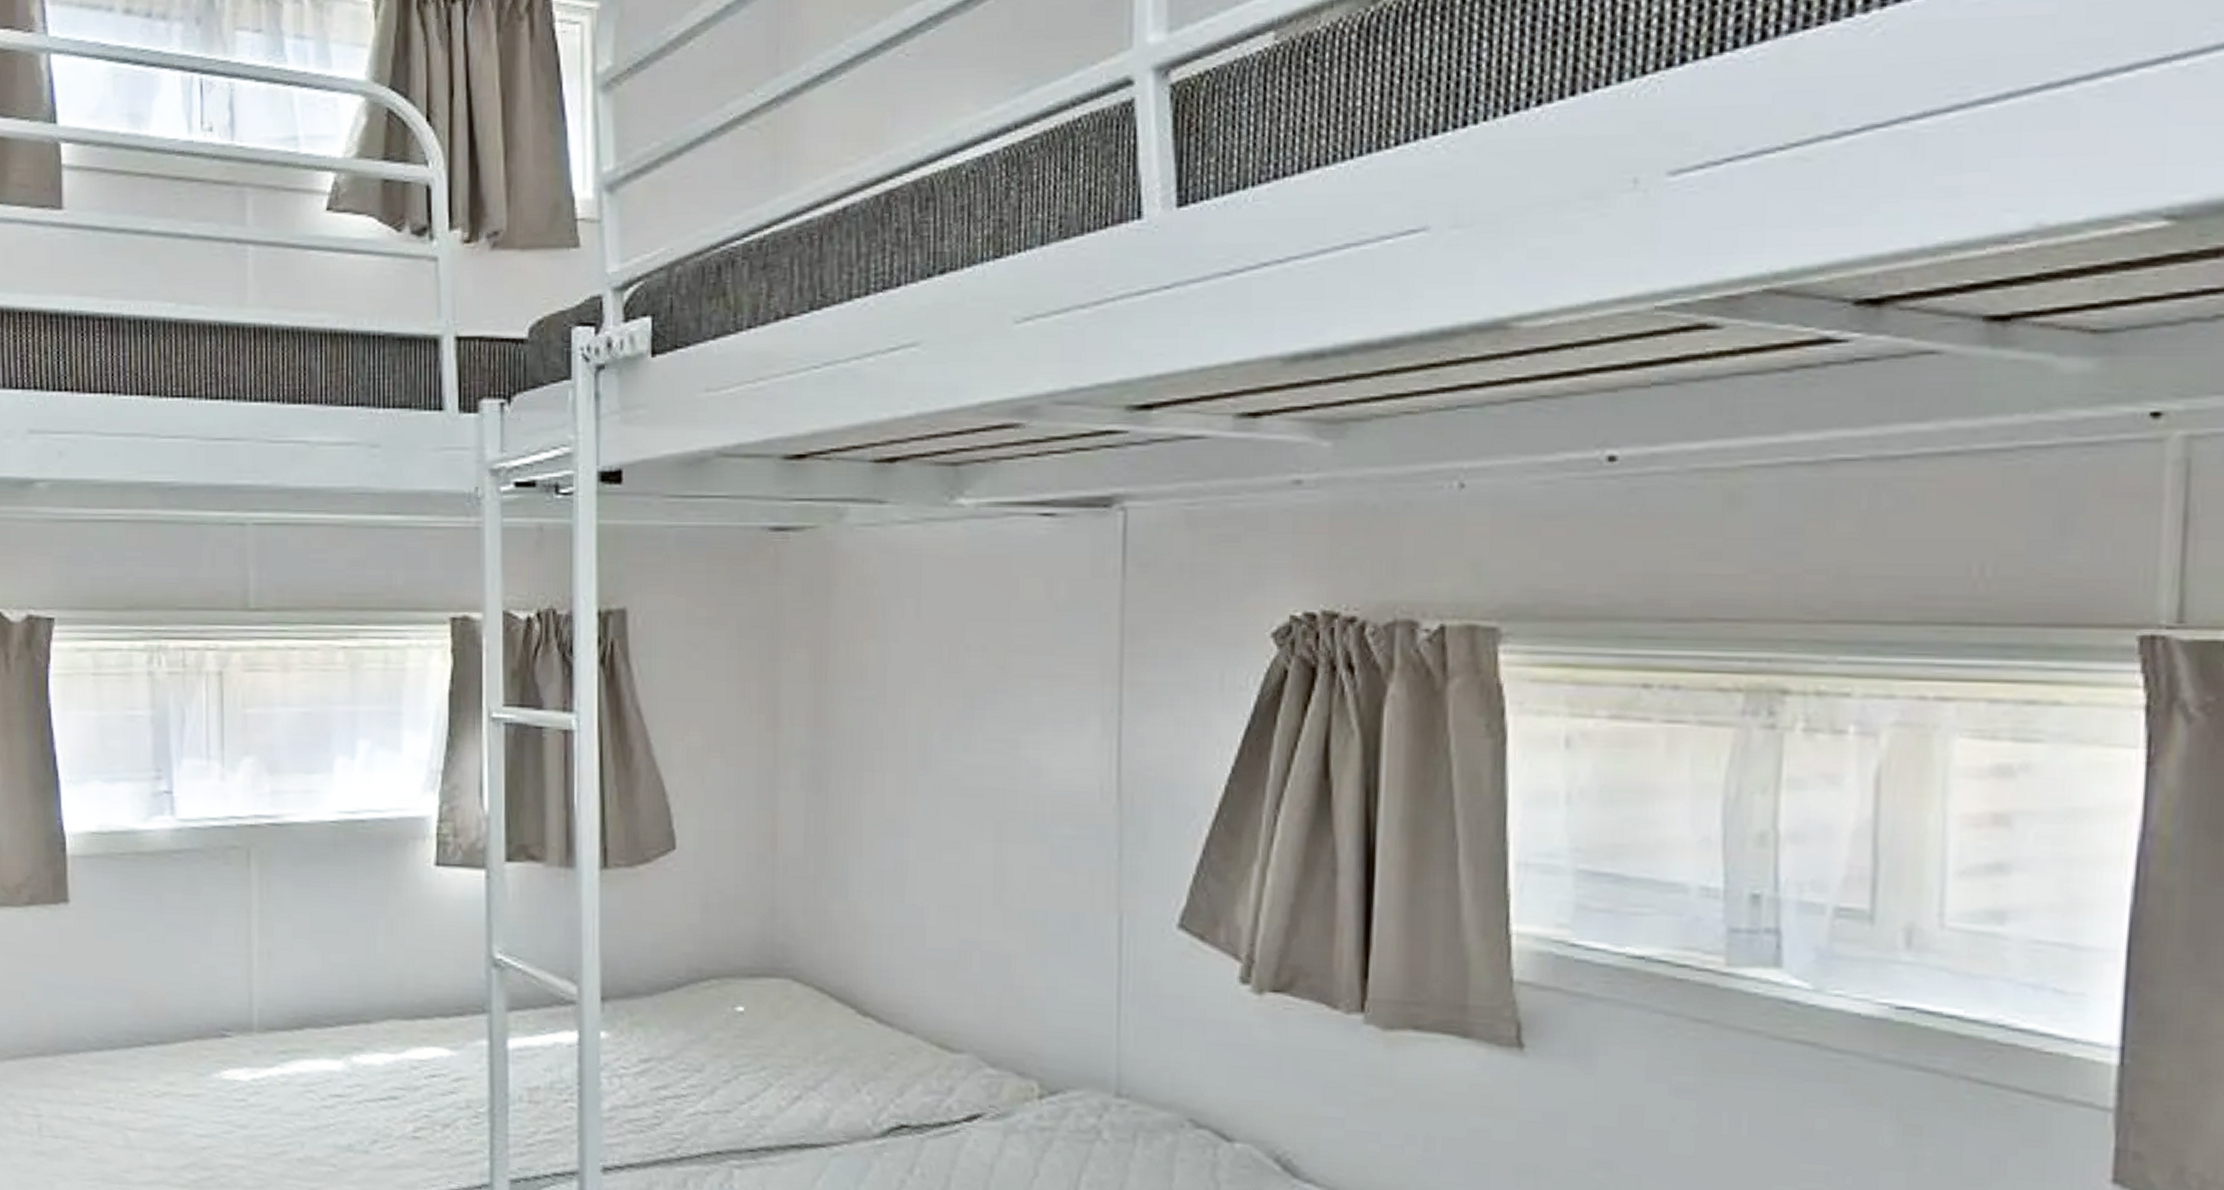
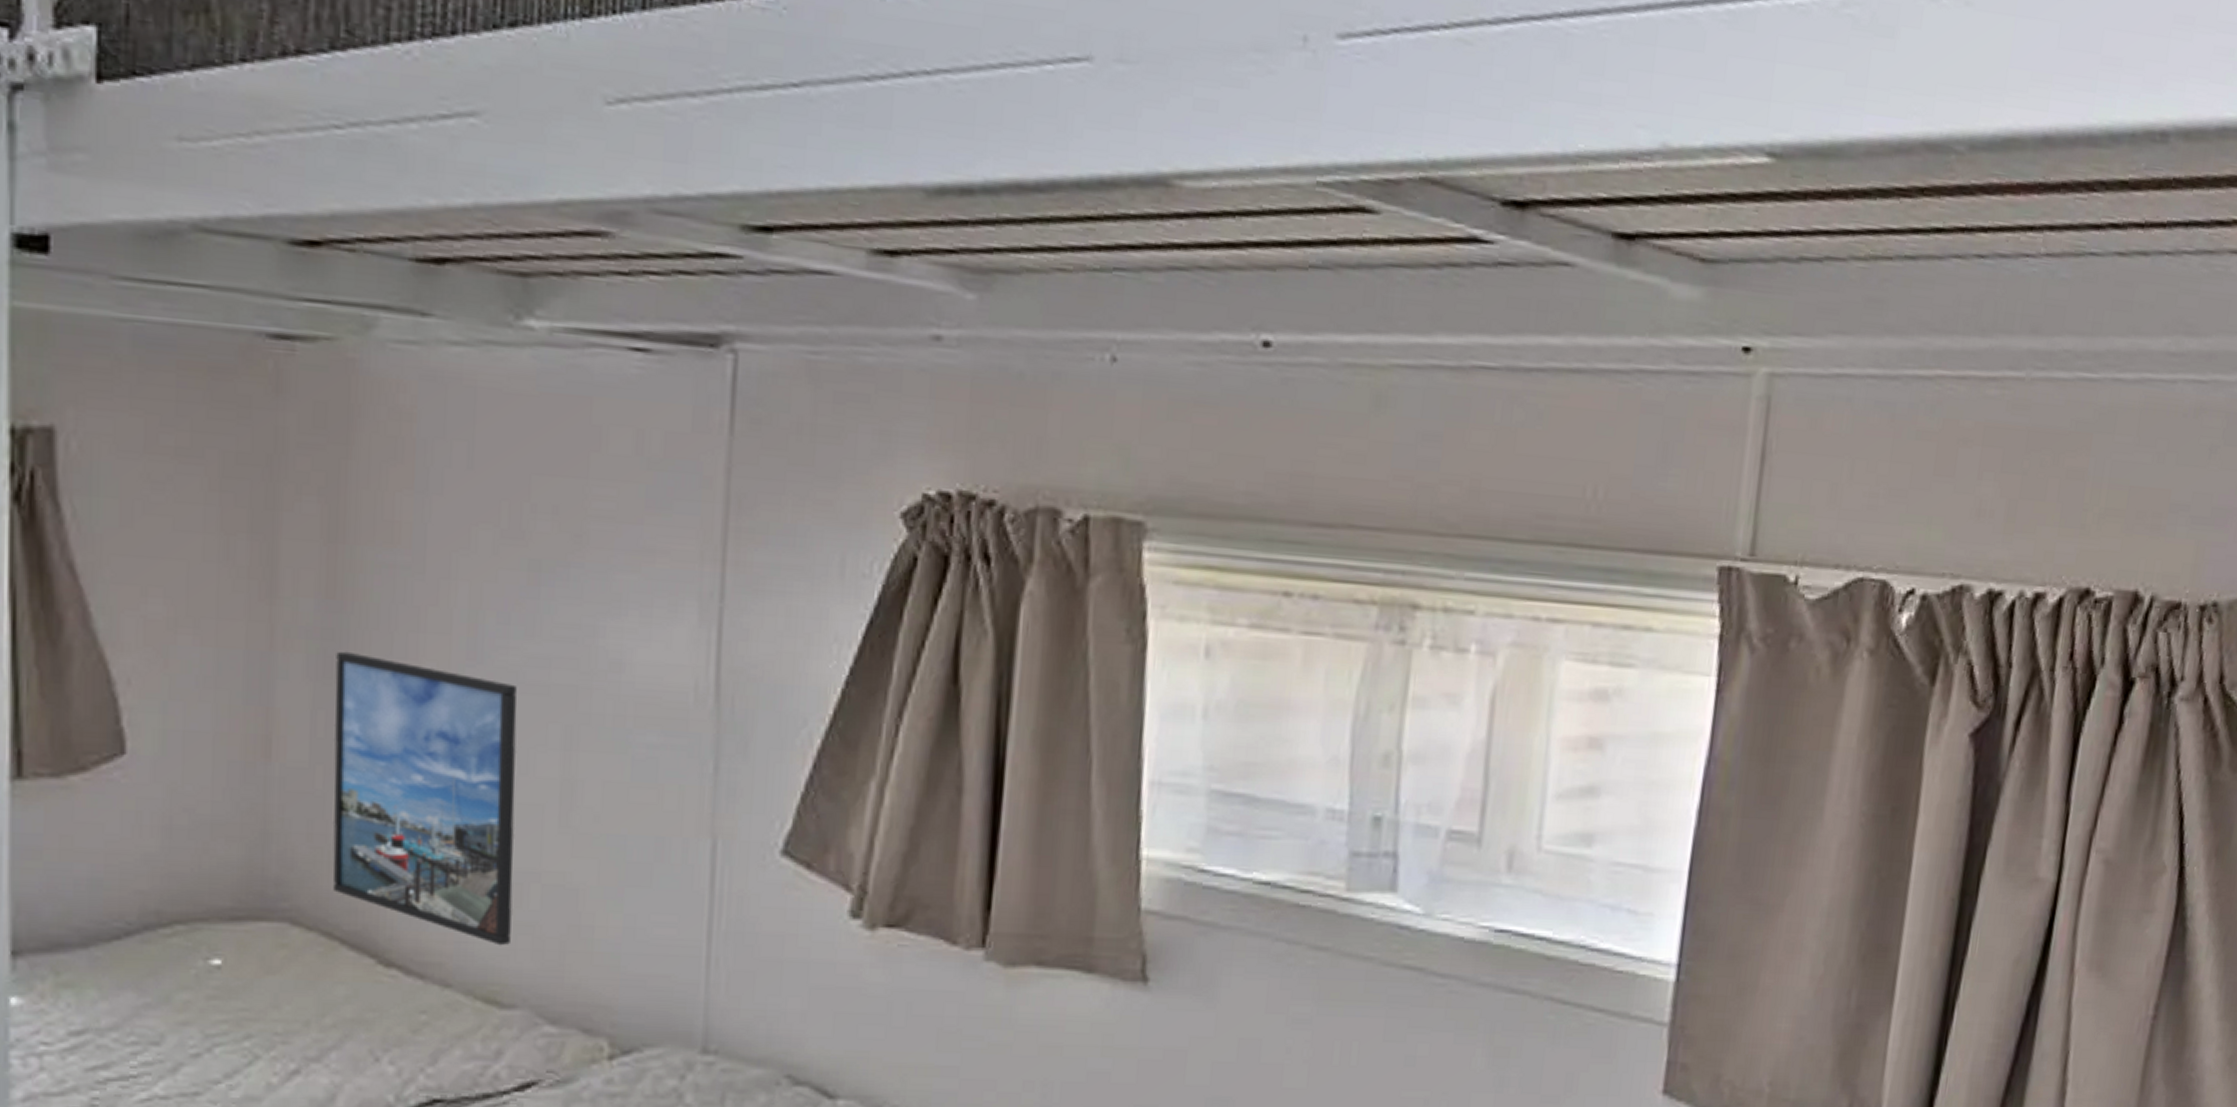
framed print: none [822,766,959,1002] -> present [332,651,518,946]

